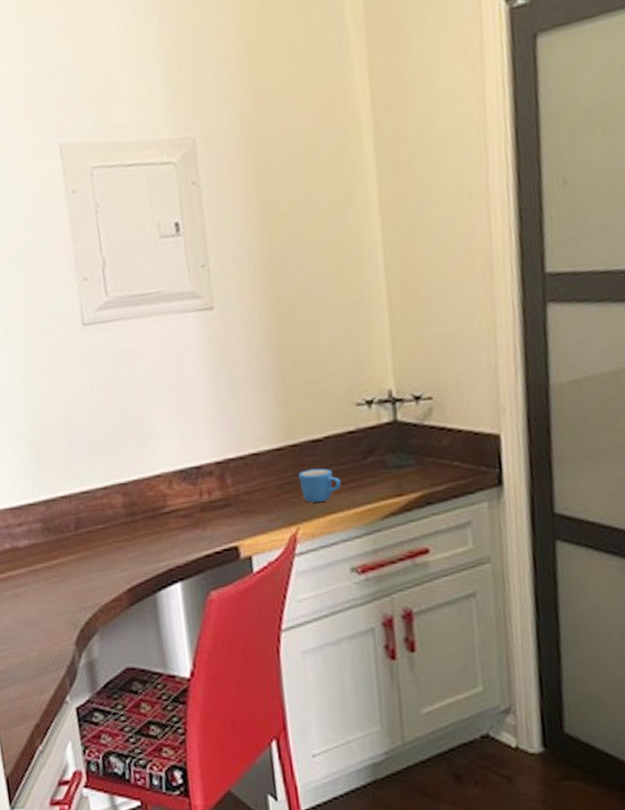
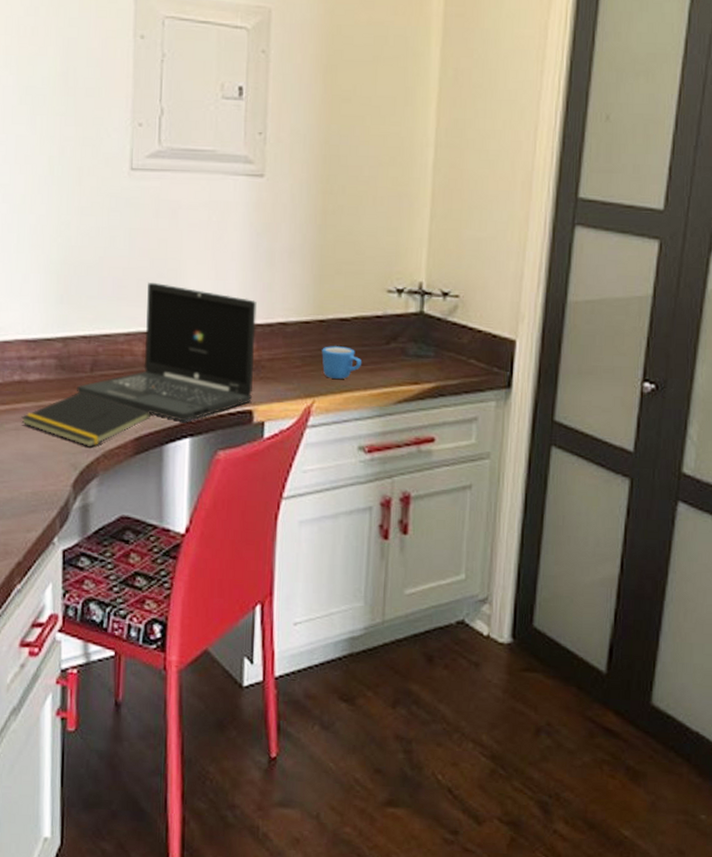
notepad: none [18,550,140,605] -> present [21,391,152,448]
laptop: none [65,433,236,567] -> present [77,283,257,422]

